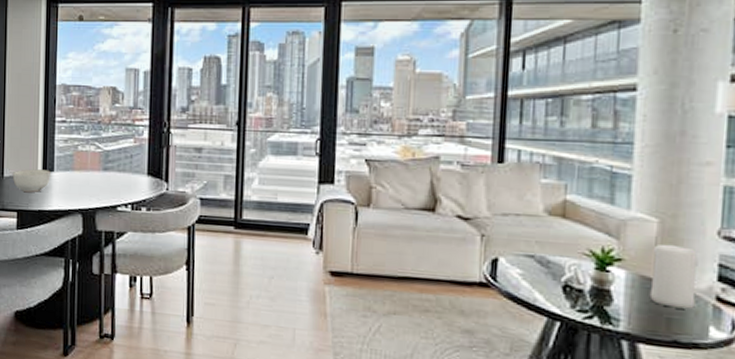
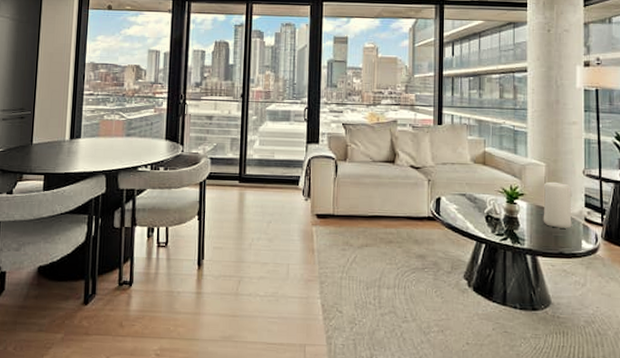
bowl: present [12,169,50,193] -> none [41,136,77,158]

